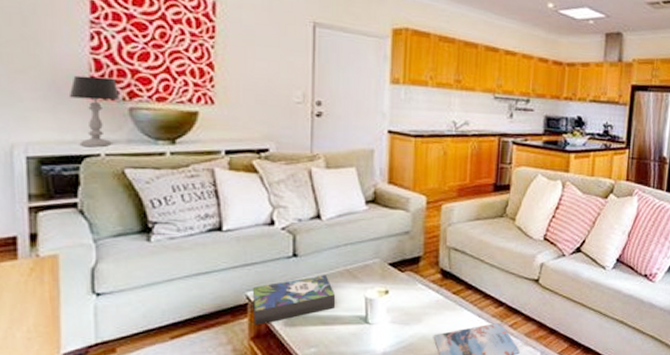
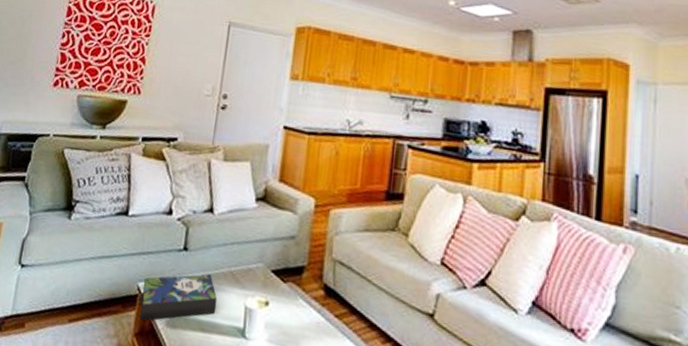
table lamp: present [68,75,119,148] -> none [37,66,73,129]

